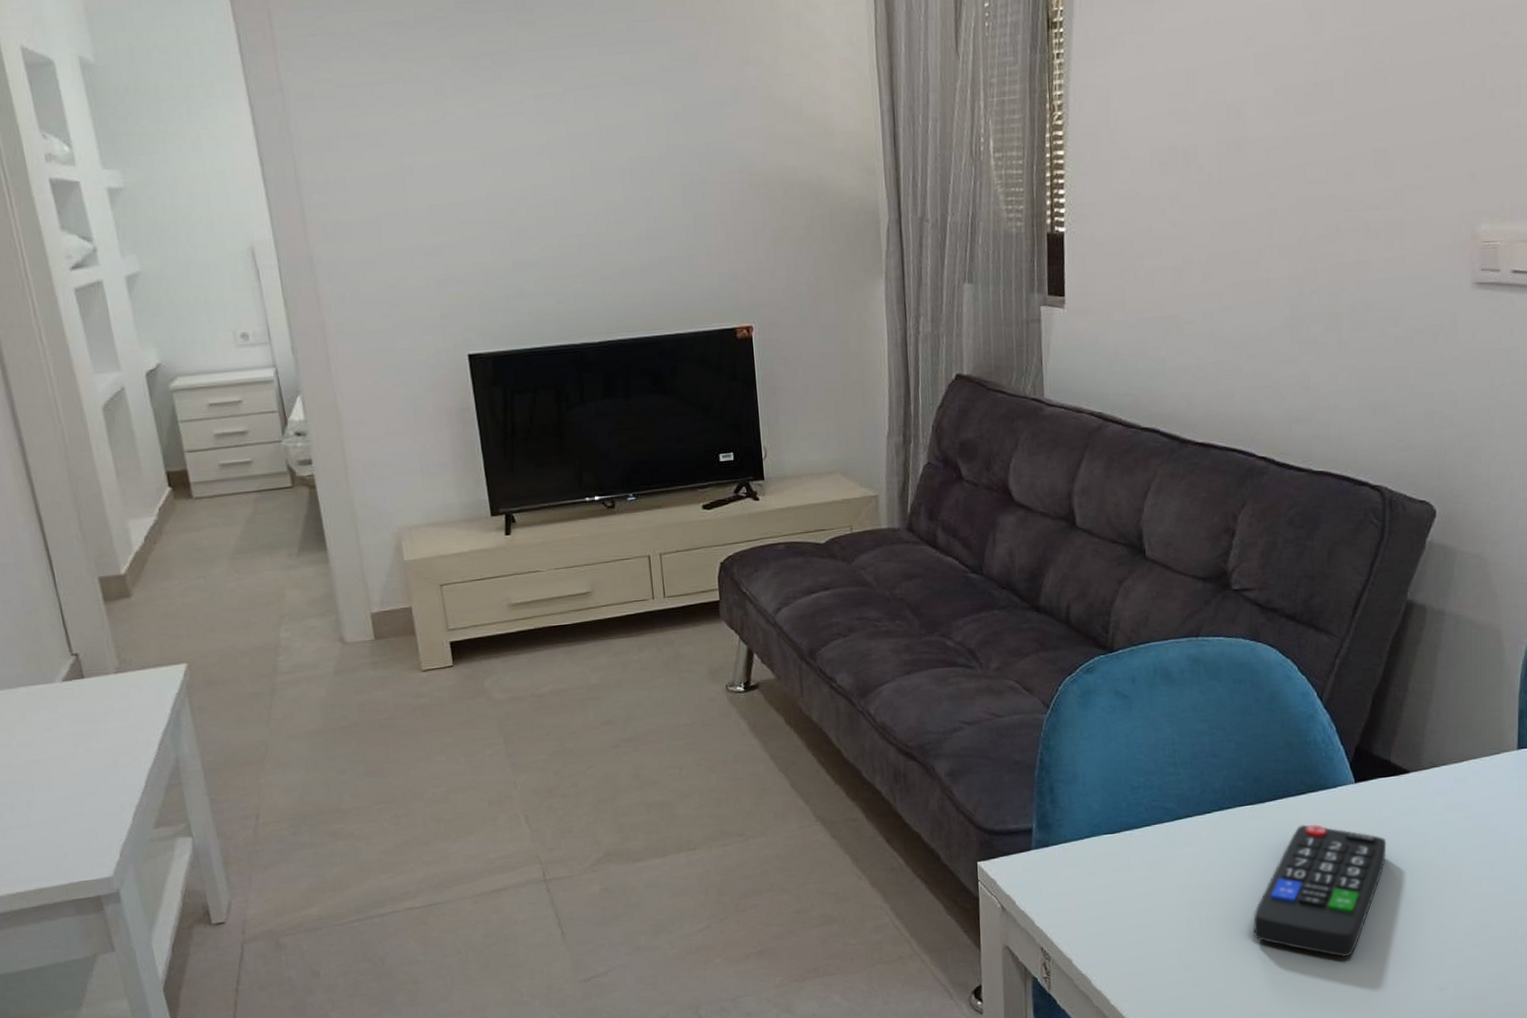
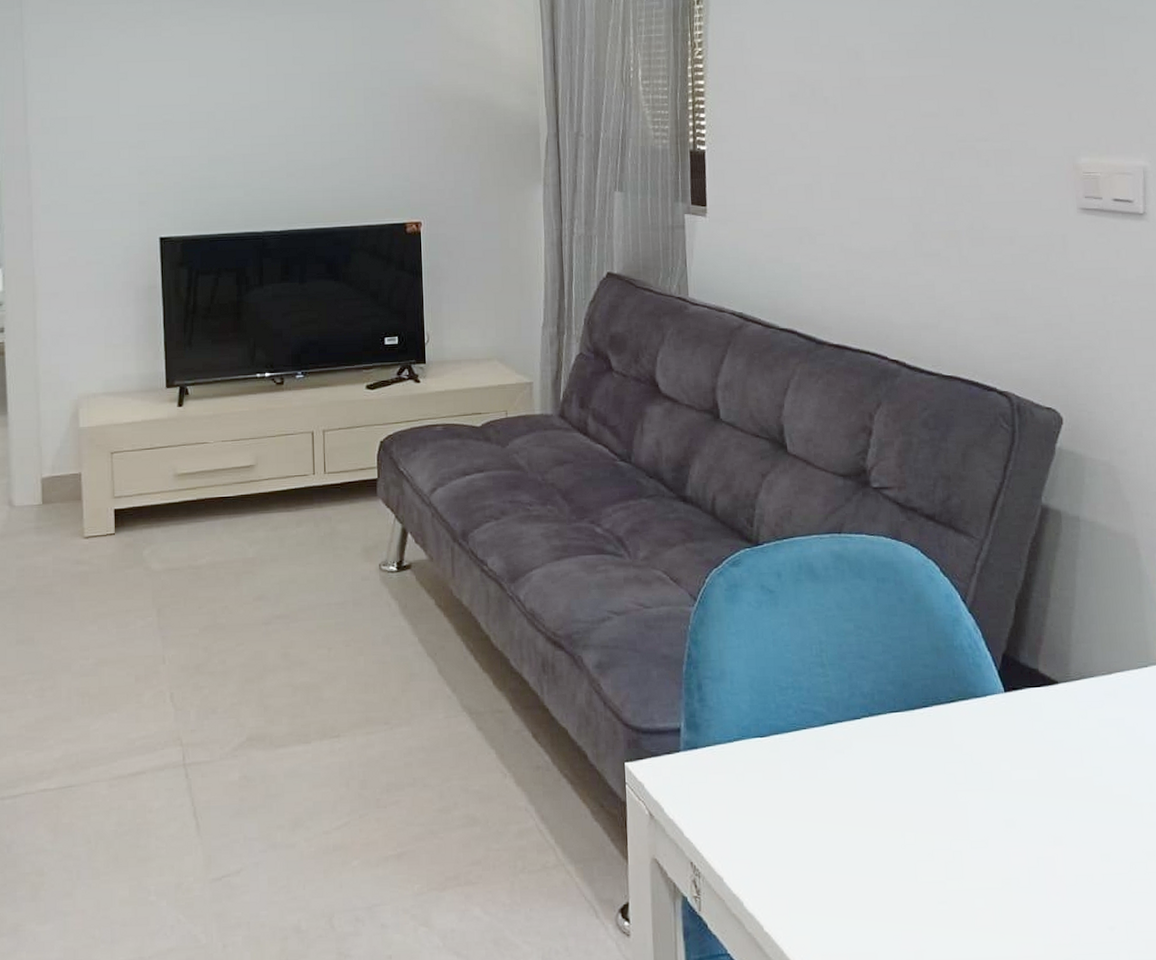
remote control: present [1253,824,1387,957] -> none [910,735,1042,886]

